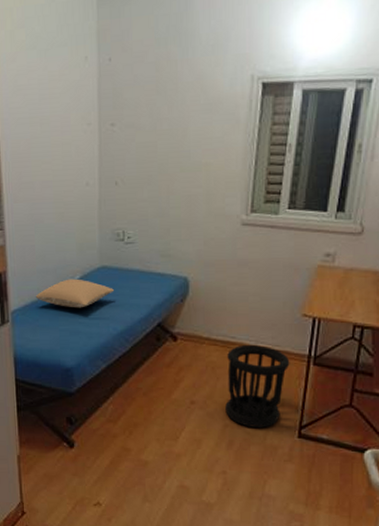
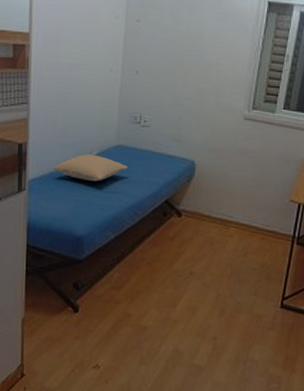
wastebasket: present [225,344,290,428] -> none [220,223,278,298]

